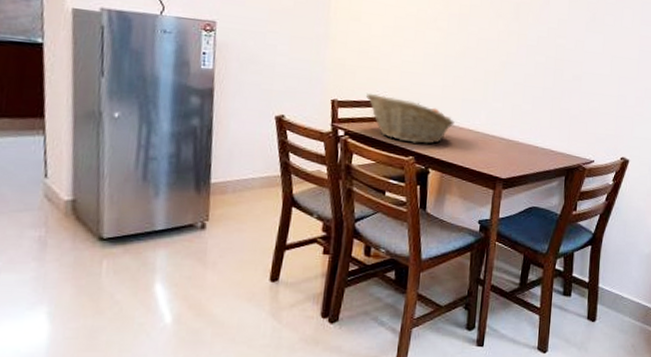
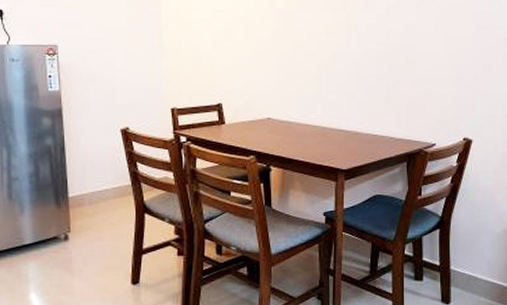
fruit basket: present [366,92,455,145] -> none [204,98,291,143]

